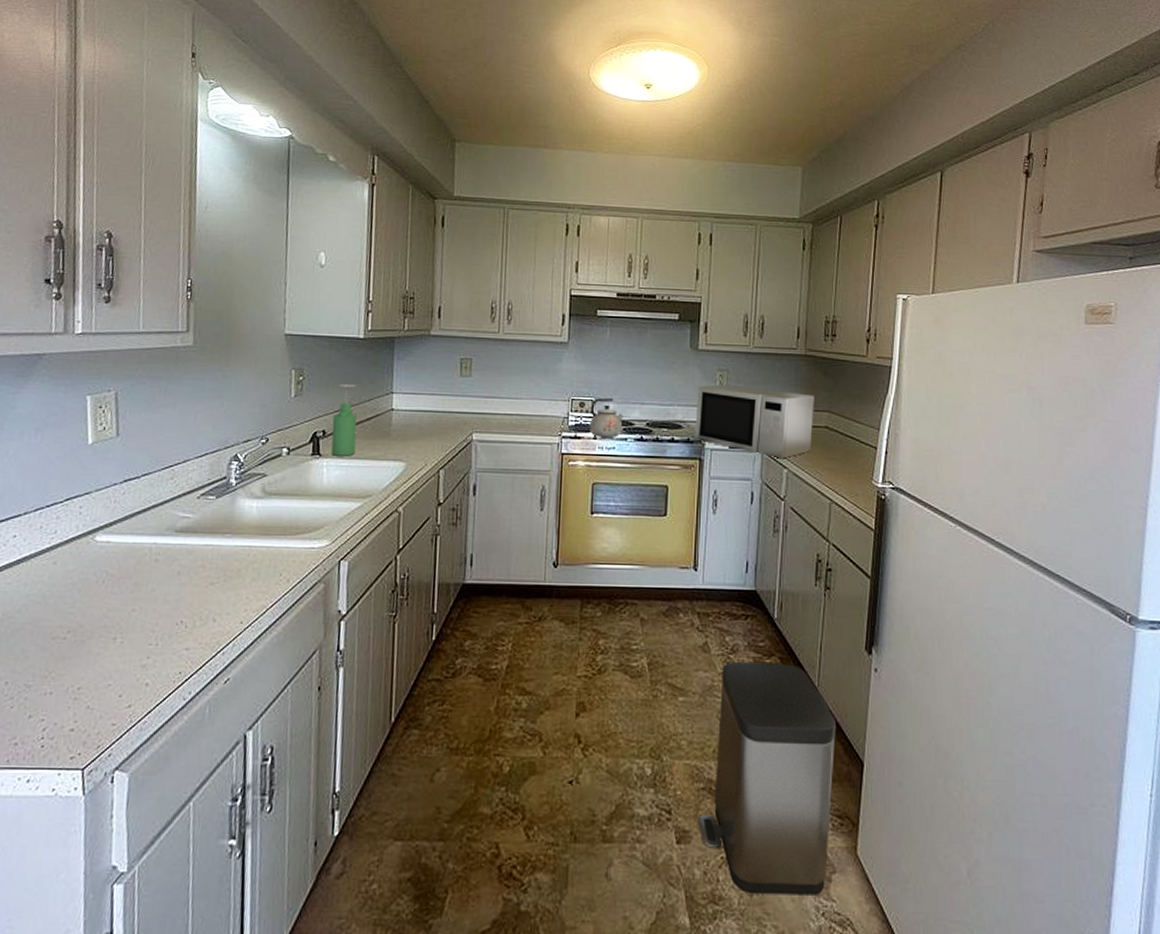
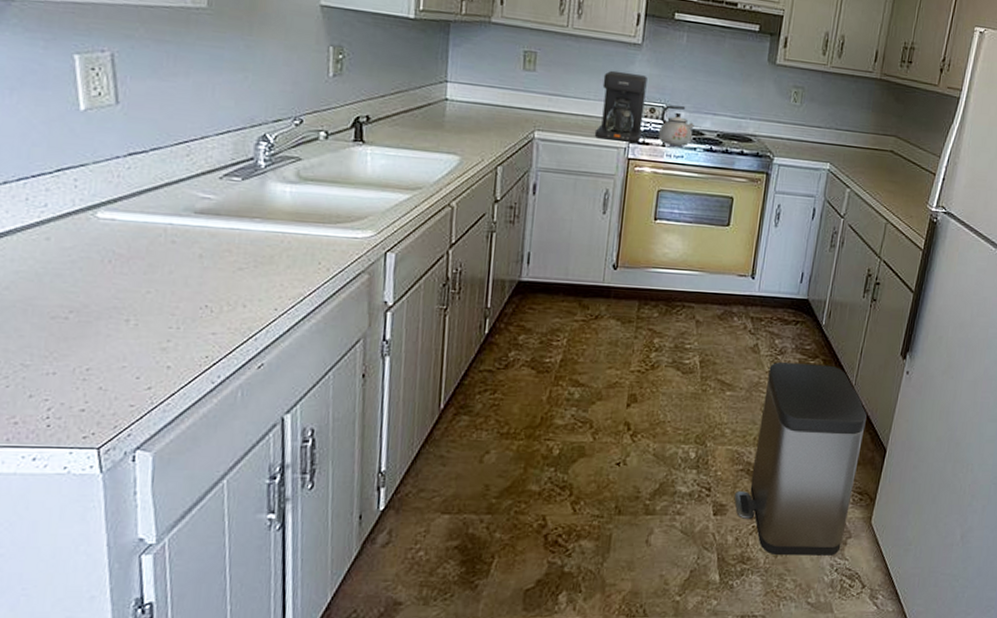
soap dispenser: present [331,383,357,456] -> none [376,67,406,146]
coffee maker: none [528,369,575,437] -> present [594,70,647,143]
microwave: present [695,384,814,459] -> none [764,100,884,179]

